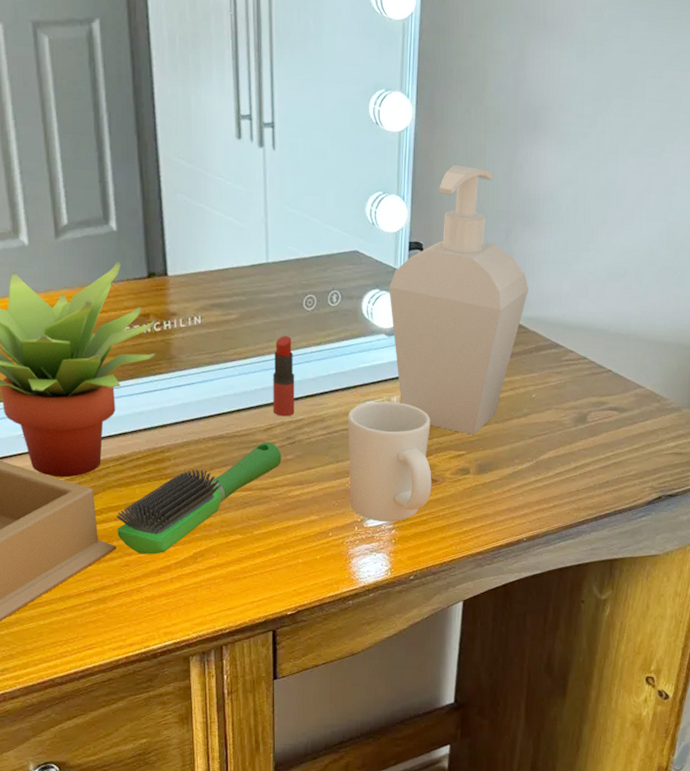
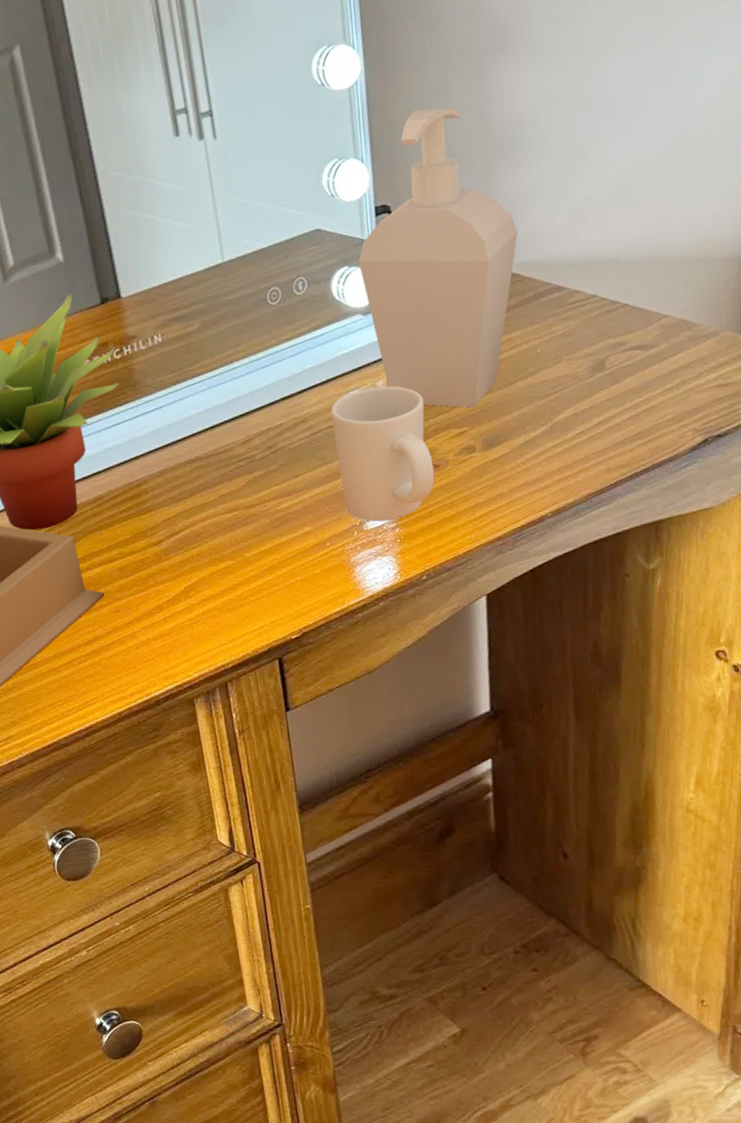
hairbrush: present [116,441,282,555] -> none [100,454,265,597]
lipstick: present [273,336,295,417] -> none [243,337,273,425]

